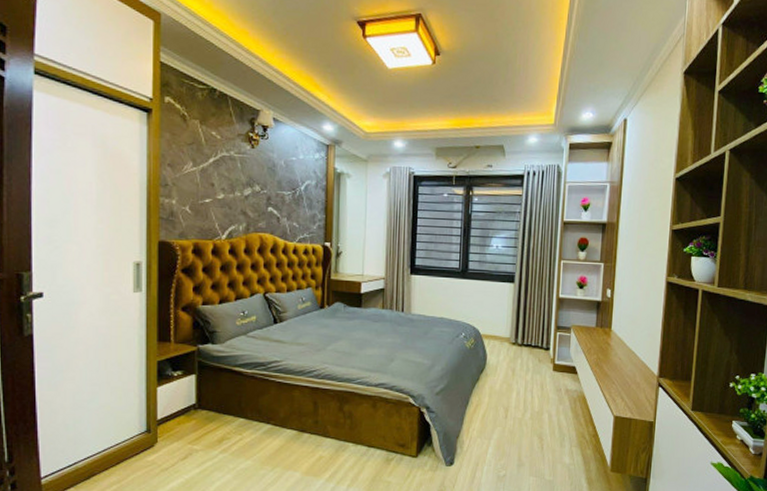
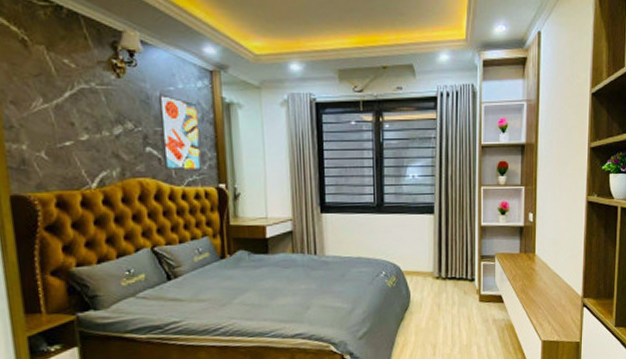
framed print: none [281,163,314,230] -> present [158,94,202,171]

